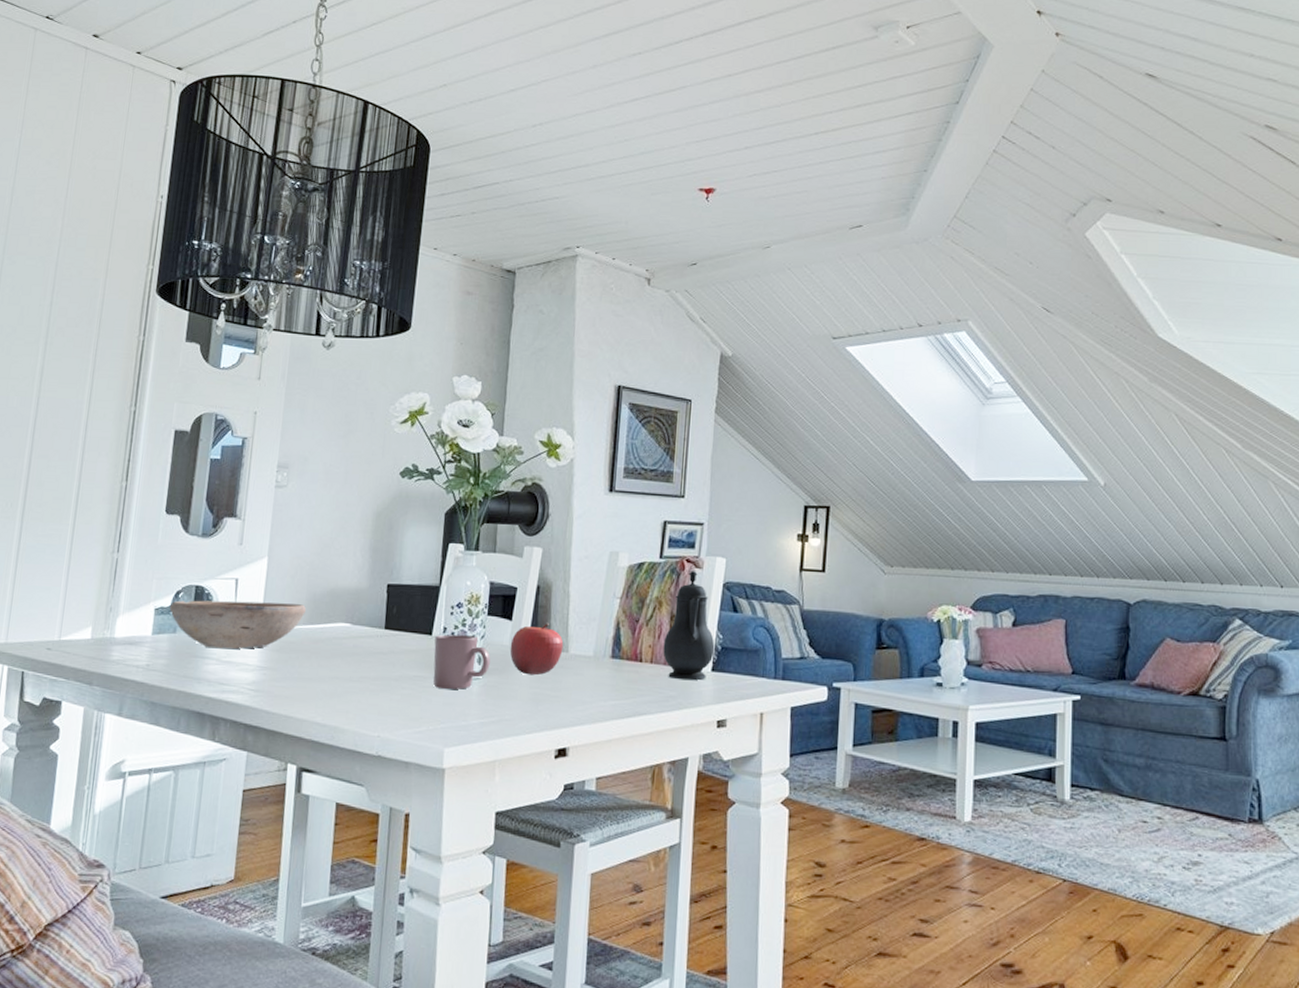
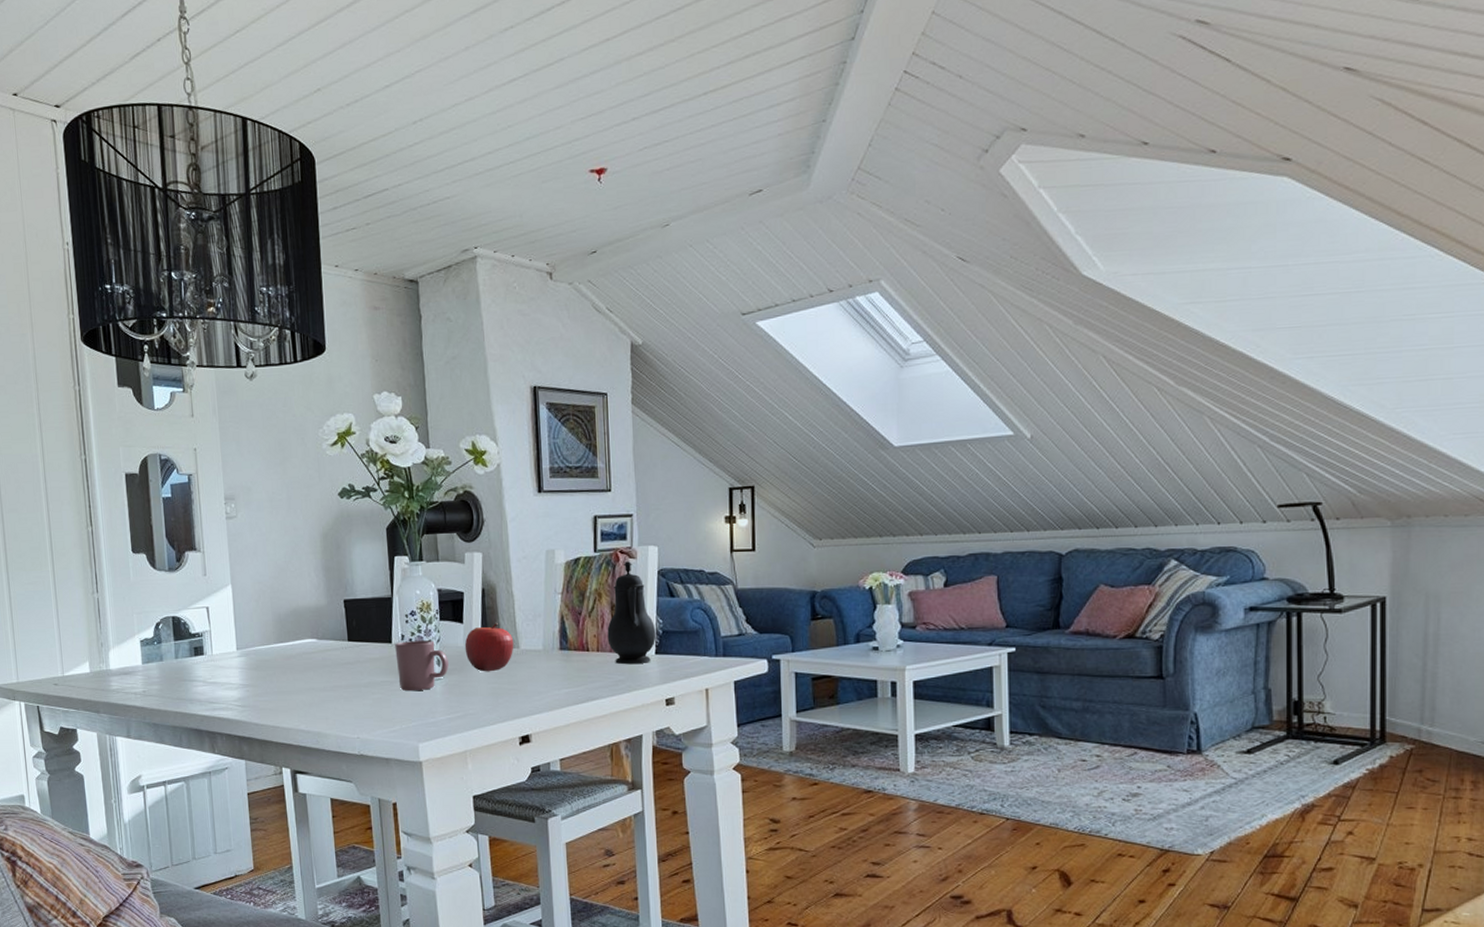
bowl: present [169,600,307,649] -> none [152,625,275,672]

